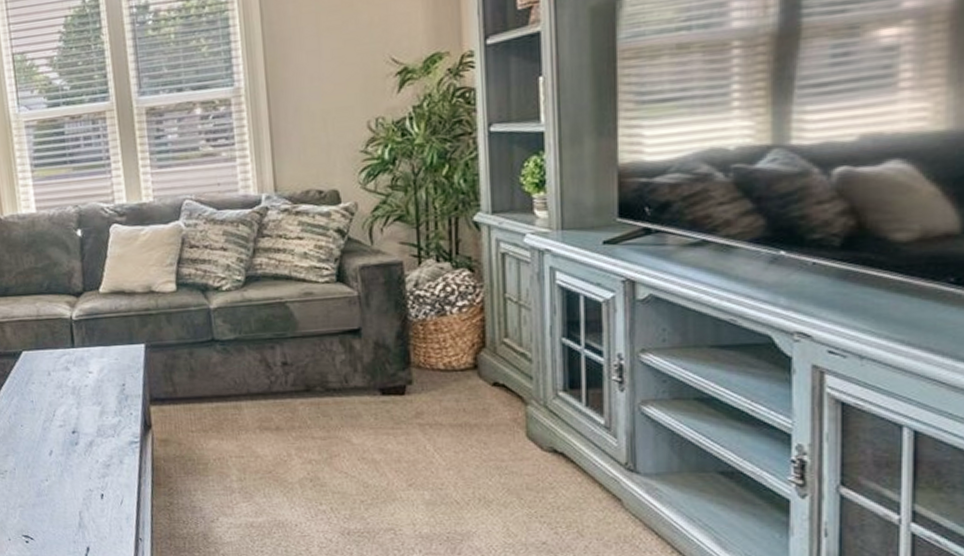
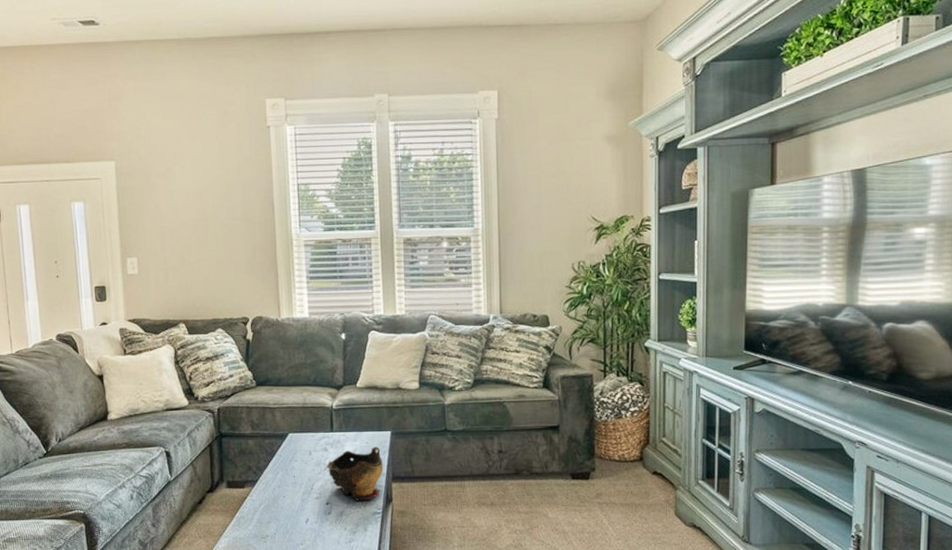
decorative bowl: none [67,363,139,429] -> present [324,447,383,501]

